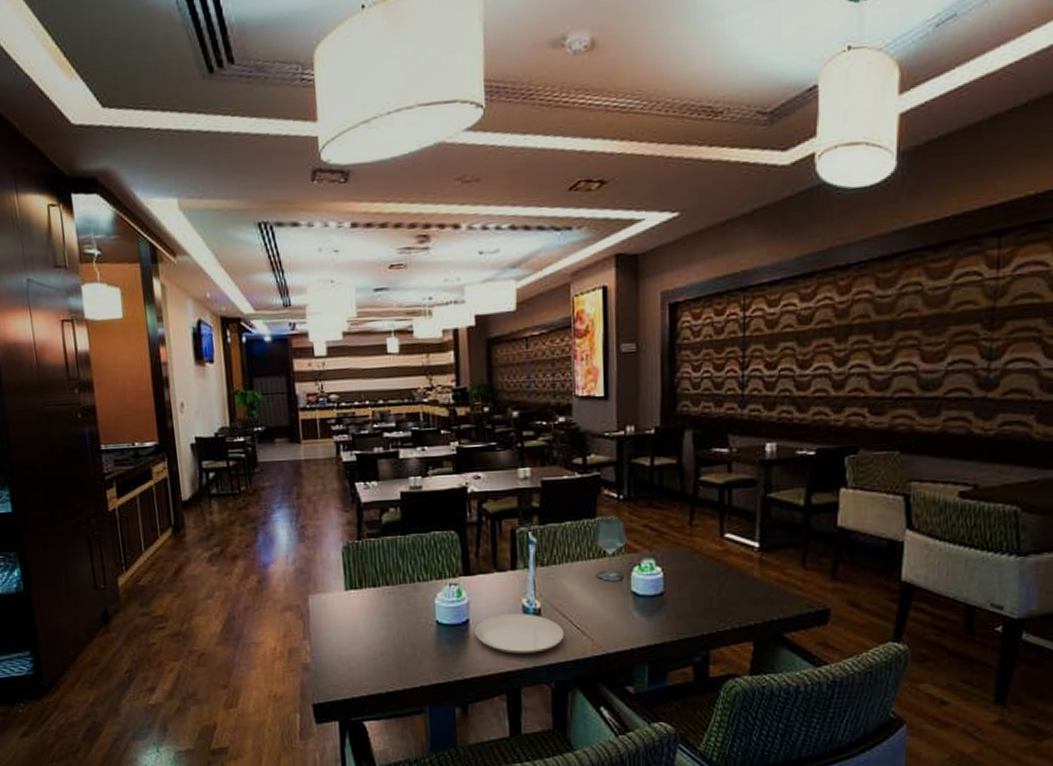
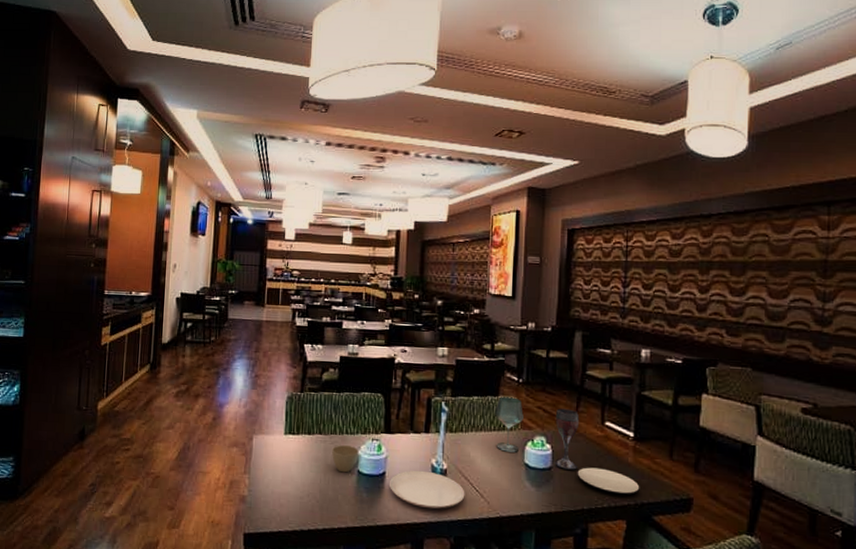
cup: none [403,593,436,626] -> present [332,444,359,473]
cup: none [665,523,695,593] -> present [553,408,580,470]
plate: none [694,587,768,613] -> present [577,467,640,494]

